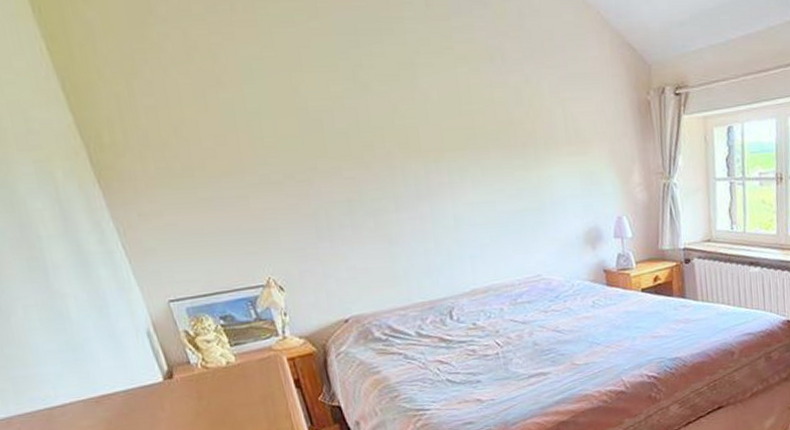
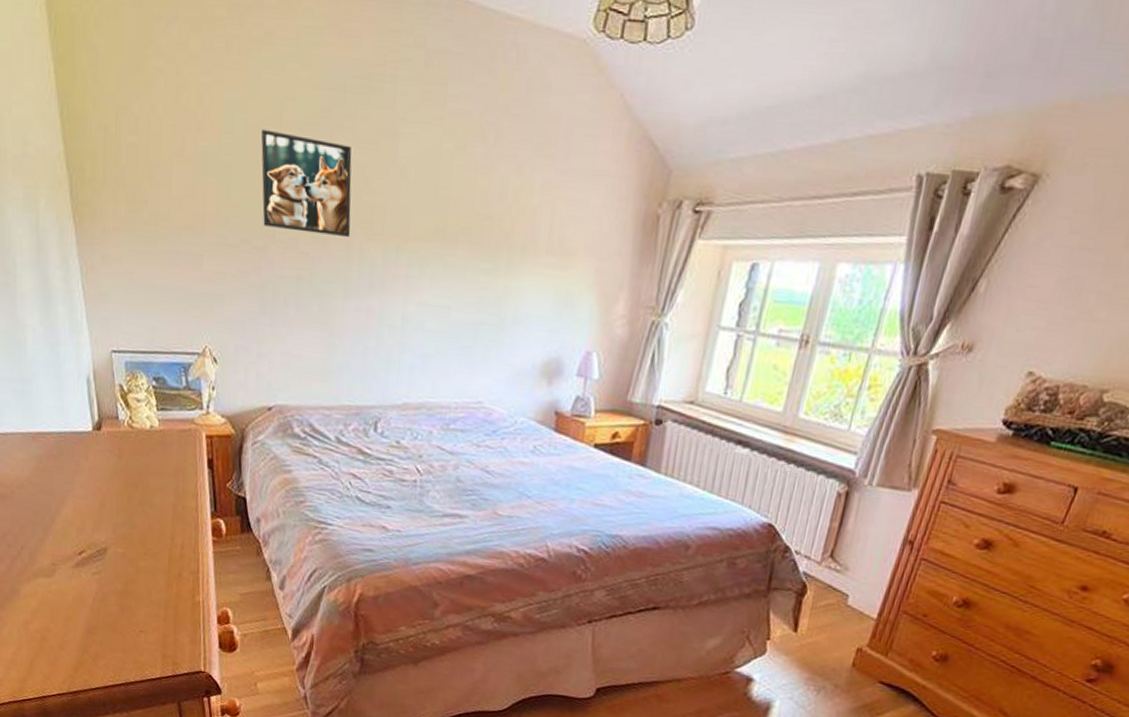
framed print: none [282,76,391,161] -> present [260,129,352,237]

